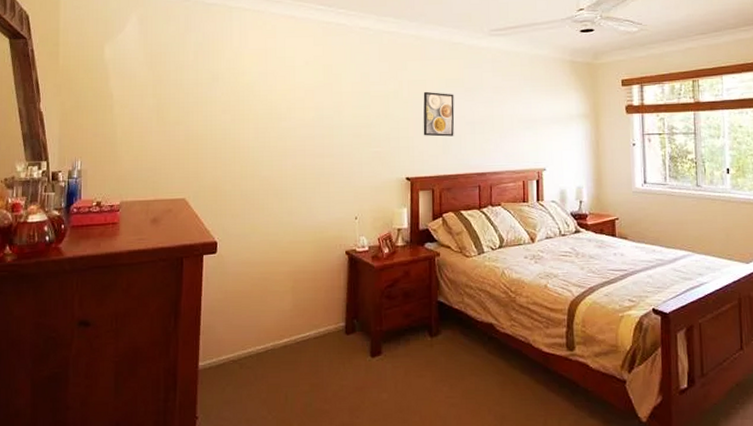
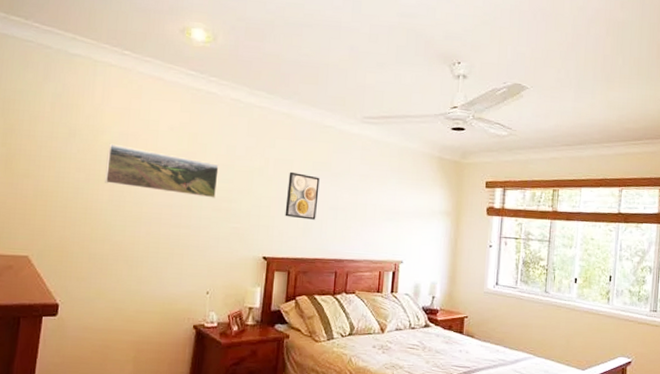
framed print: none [249,83,355,126] -> present [105,143,219,198]

